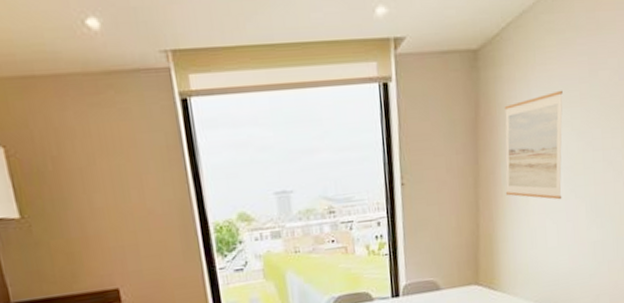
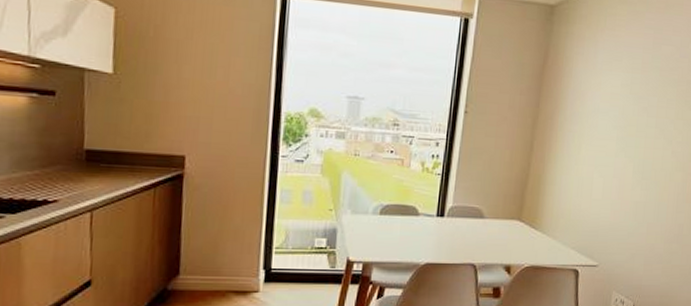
wall art: present [504,90,563,200] -> none [559,55,627,156]

